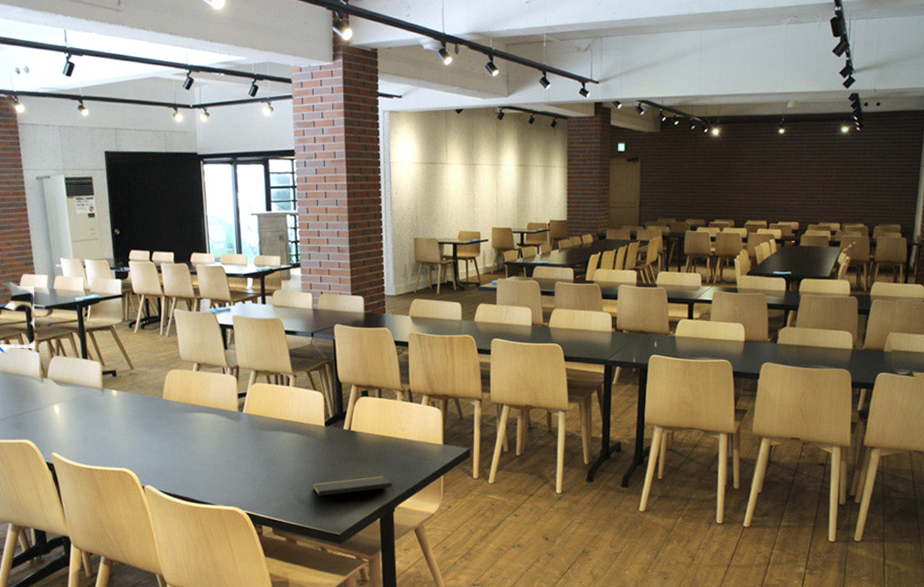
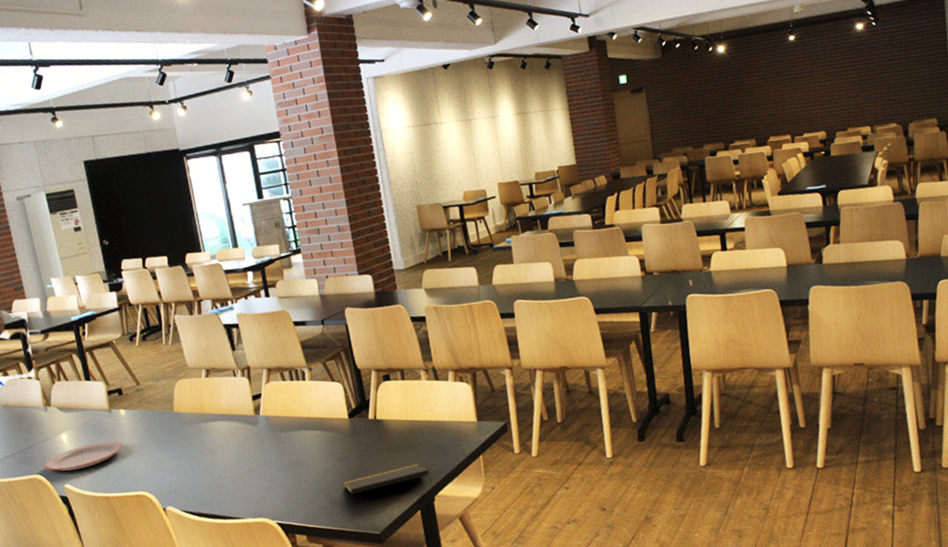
plate: none [34,417,112,440] -> present [44,441,124,471]

